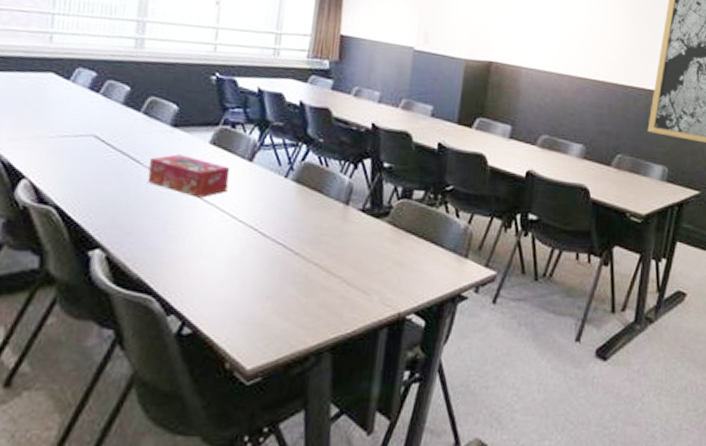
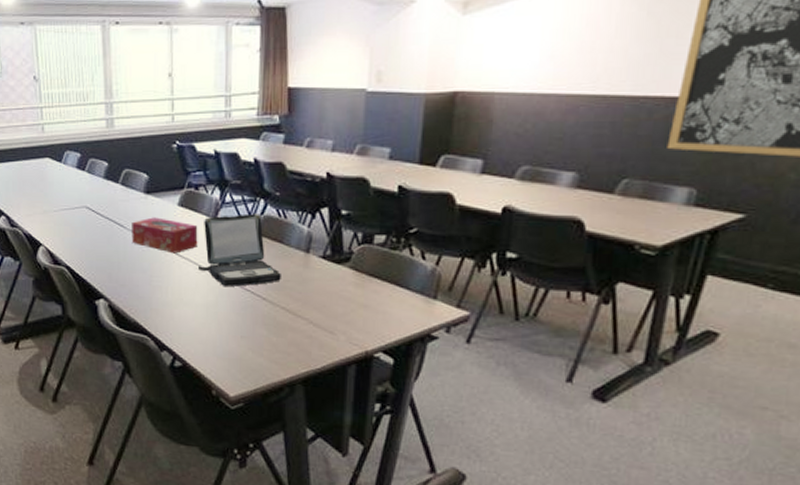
laptop: none [225,158,318,239] -> present [199,213,281,287]

